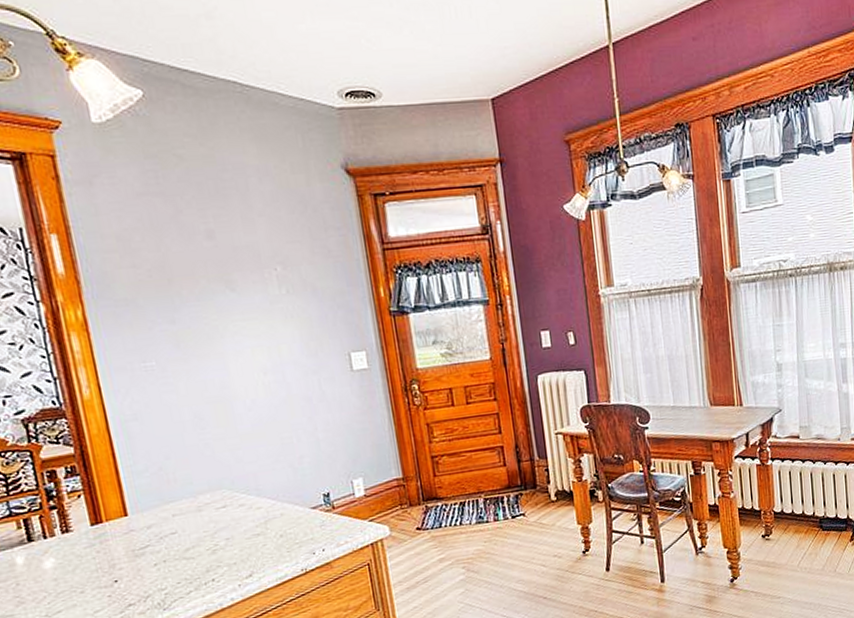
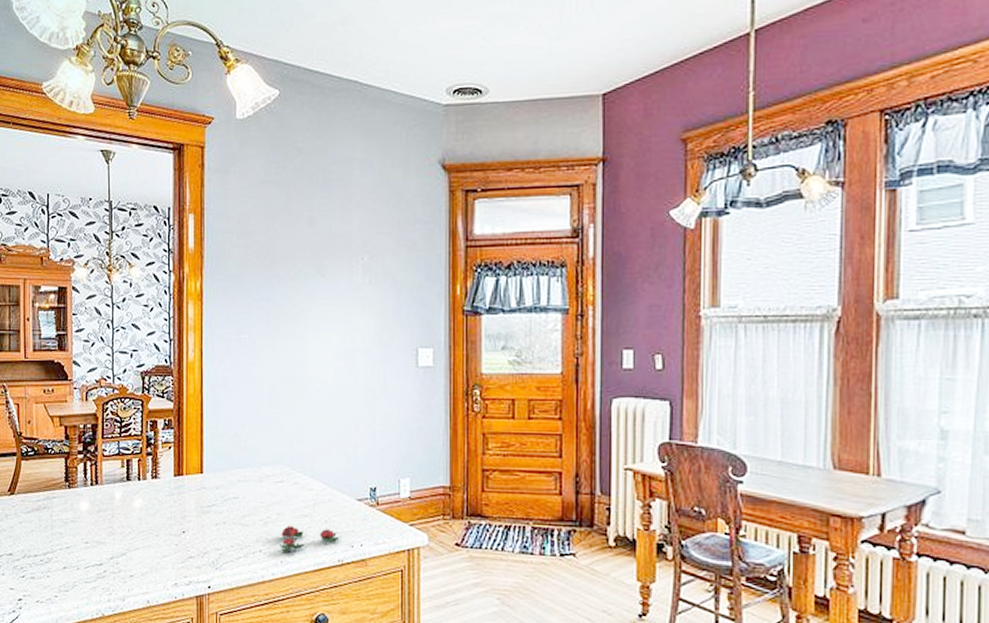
flower: none [233,542,298,575] -> present [280,525,339,552]

